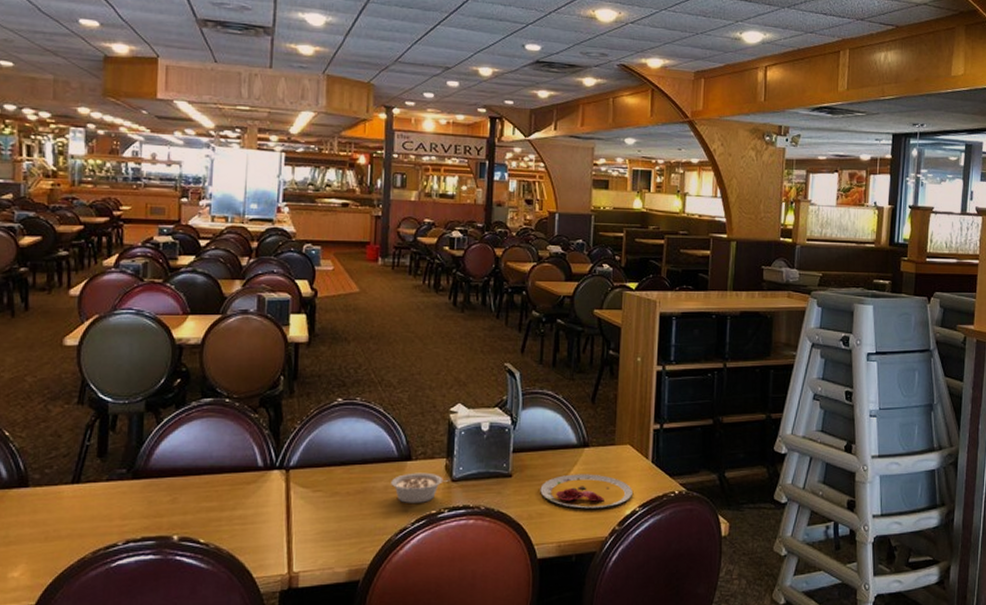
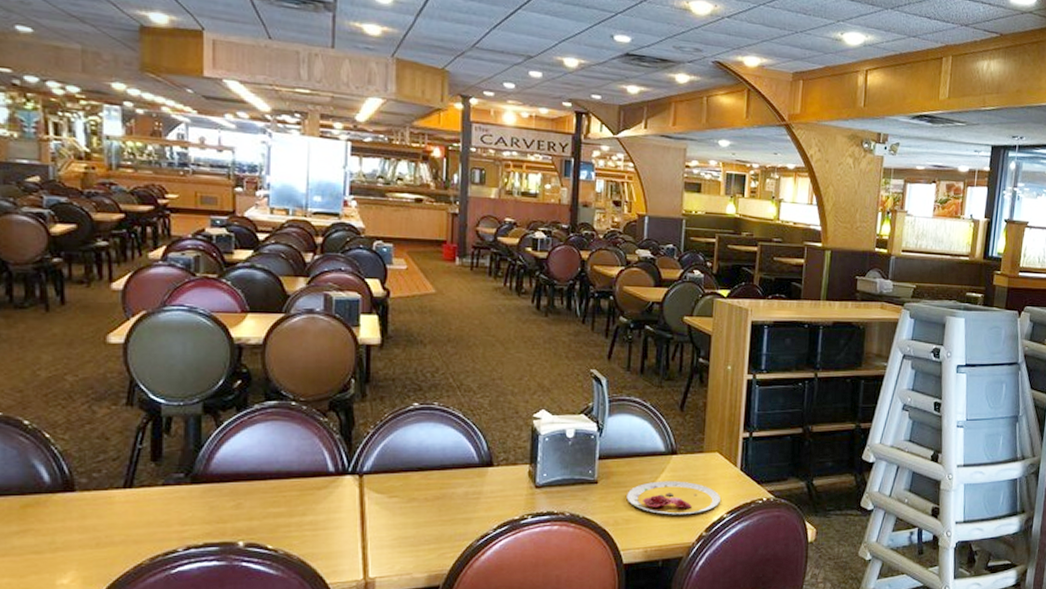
legume: present [391,472,451,504] -> none [471,479,534,510]

